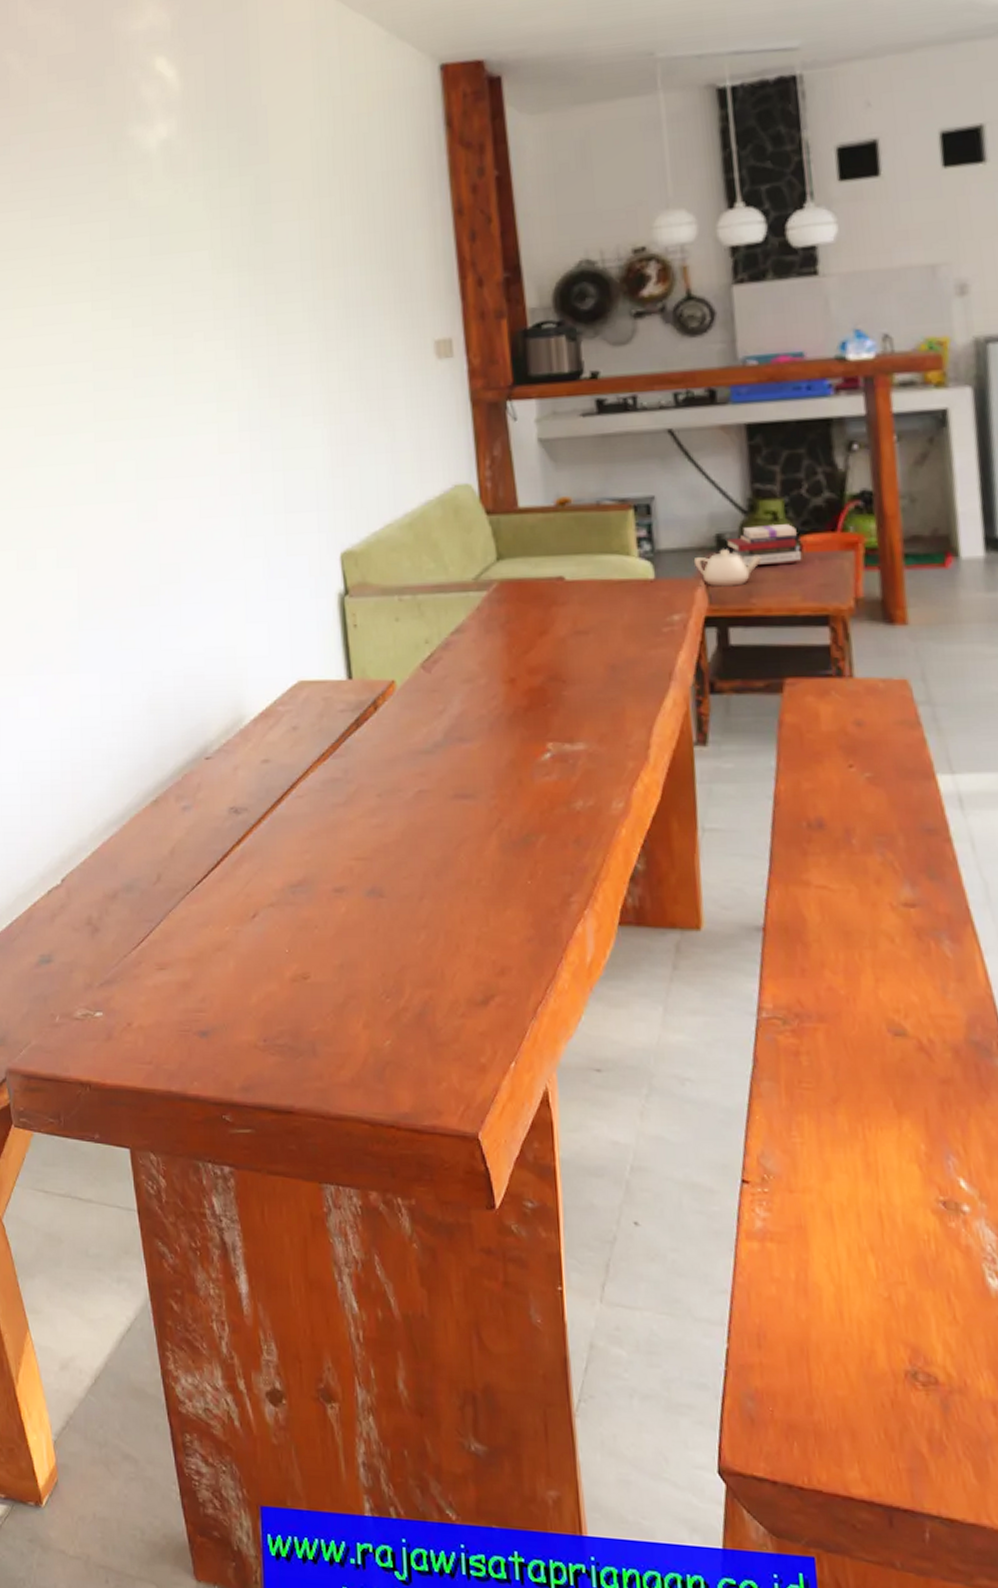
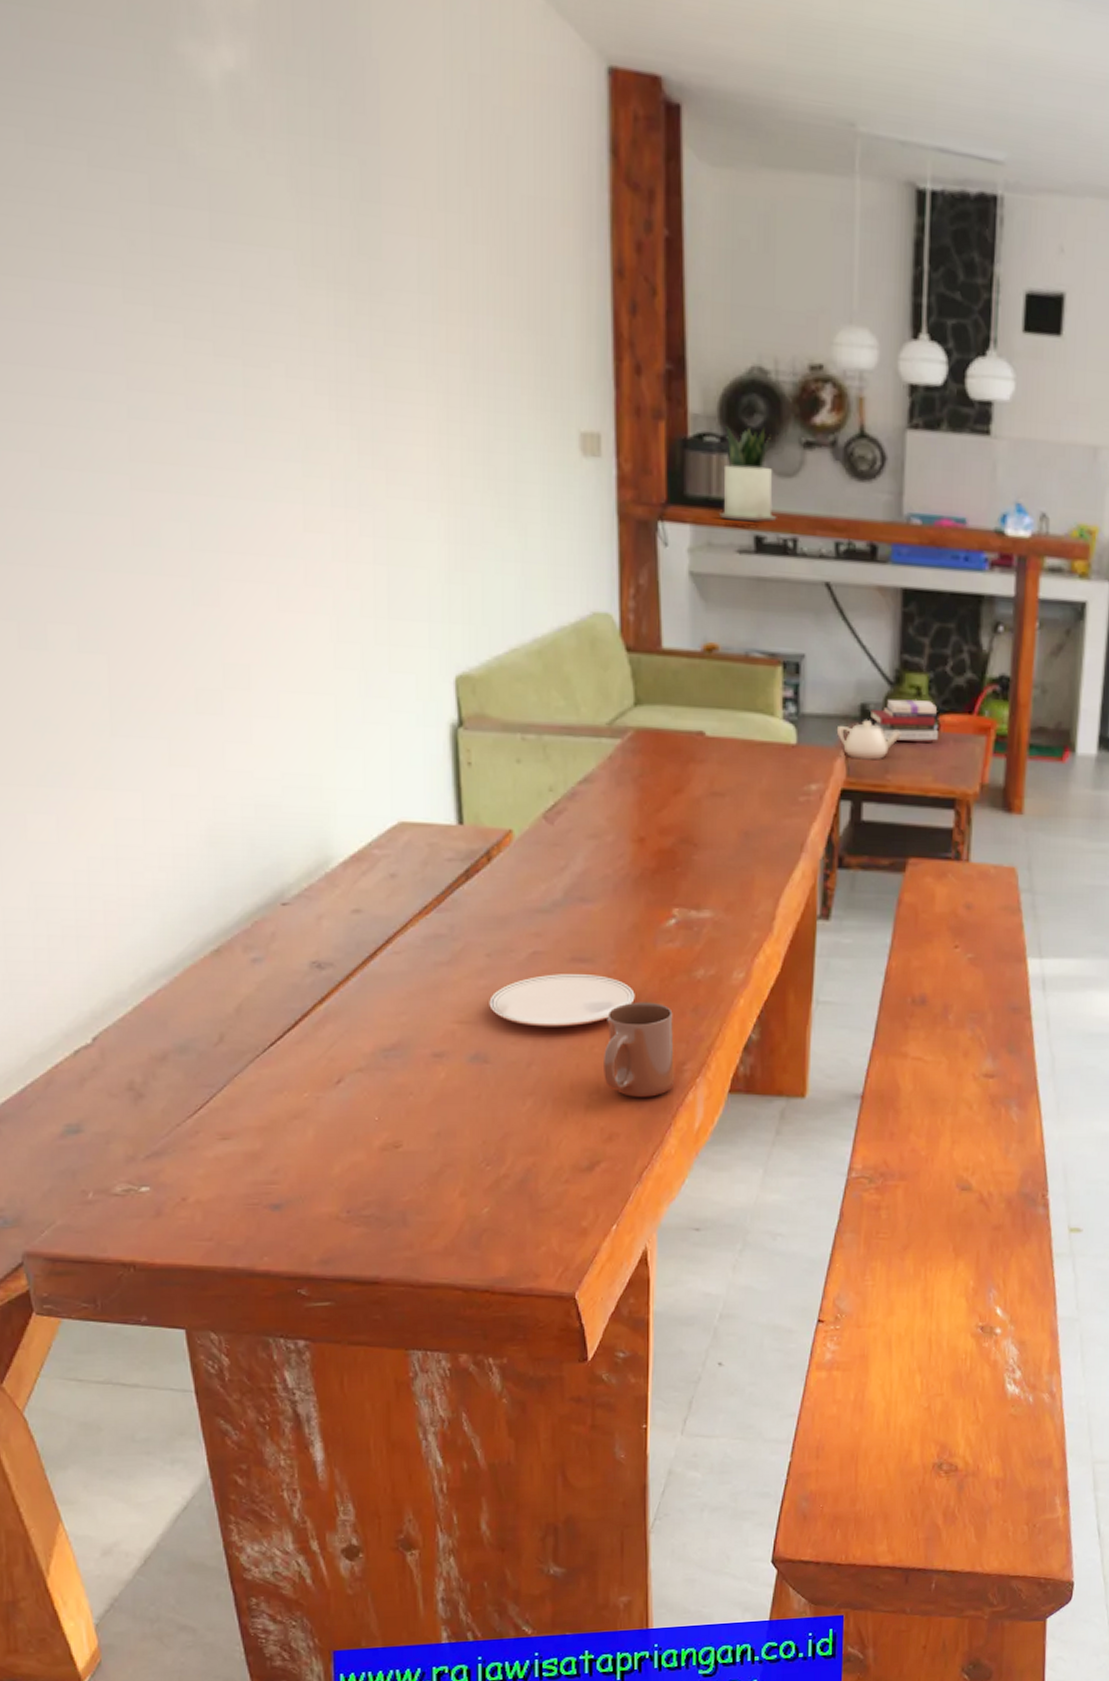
plate: none [382,810,517,862] -> present [489,974,635,1027]
cup: none [491,834,564,931] -> present [604,1001,677,1098]
planter: none [560,307,615,390] -> present [718,425,777,523]

